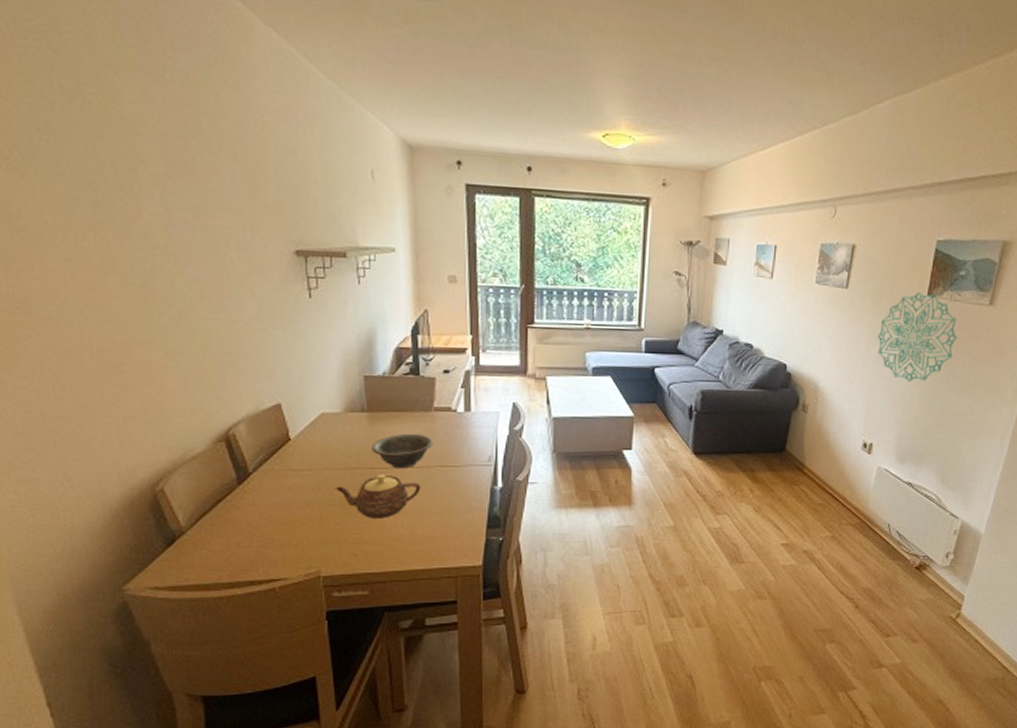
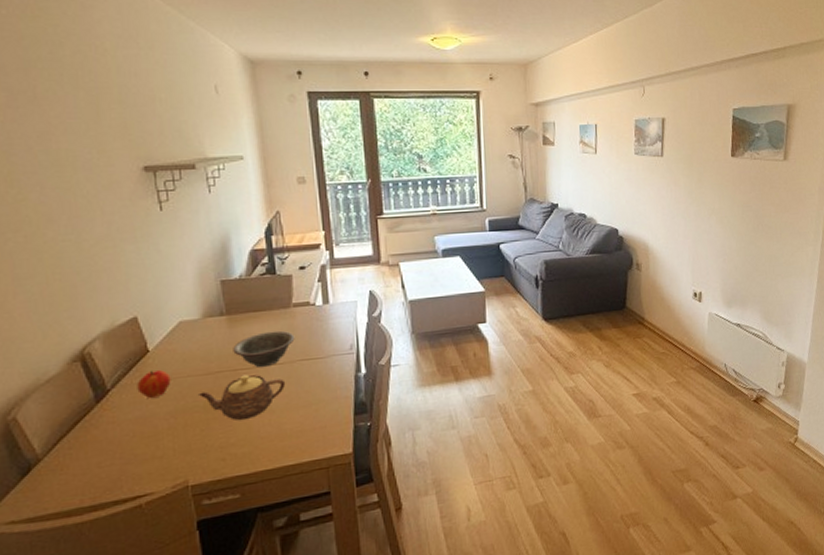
fruit: none [277,458,310,487] -> present [137,369,171,399]
wall decoration: present [878,292,957,383] -> none [694,154,761,234]

